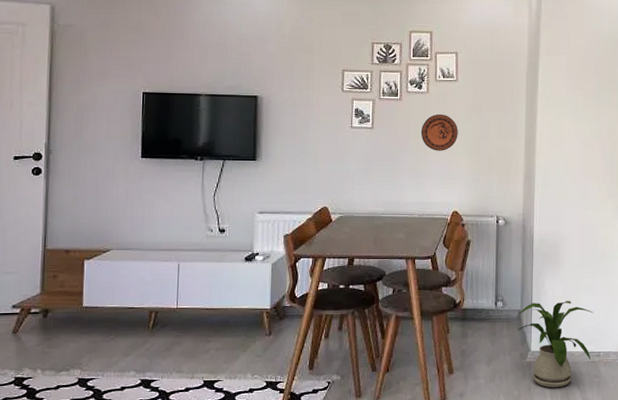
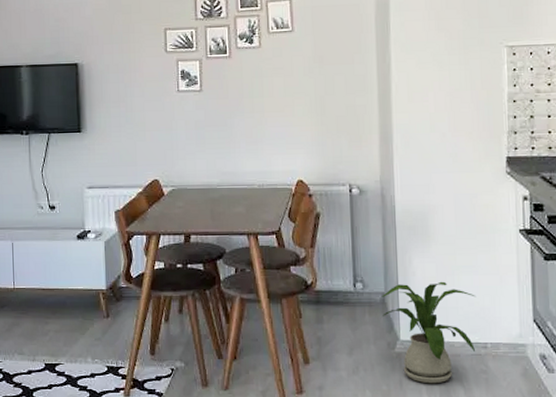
decorative plate: present [420,114,458,151] -> none [255,70,298,113]

